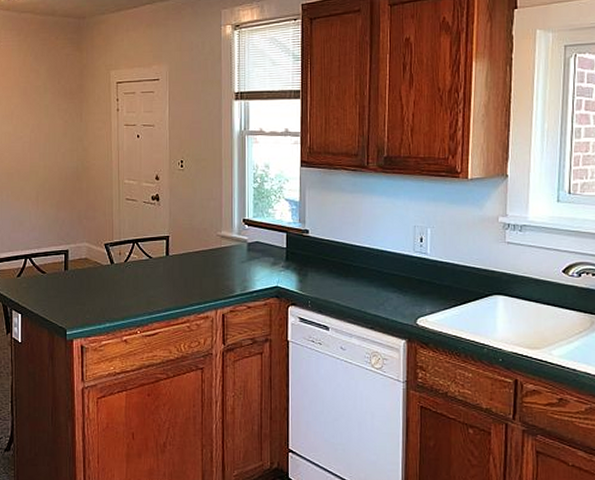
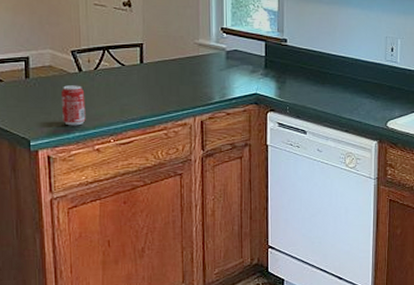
beverage can: none [94,277,116,317] -> present [60,85,86,126]

